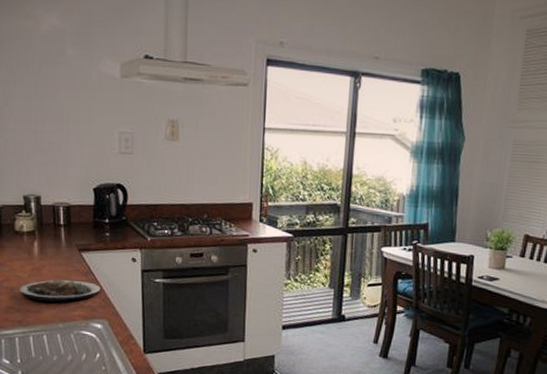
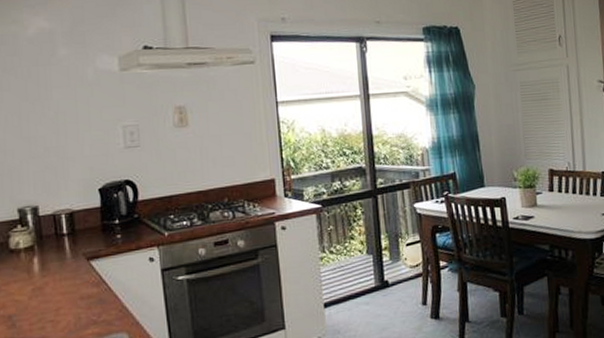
plate: present [20,279,100,302] -> none [19,293,116,325]

